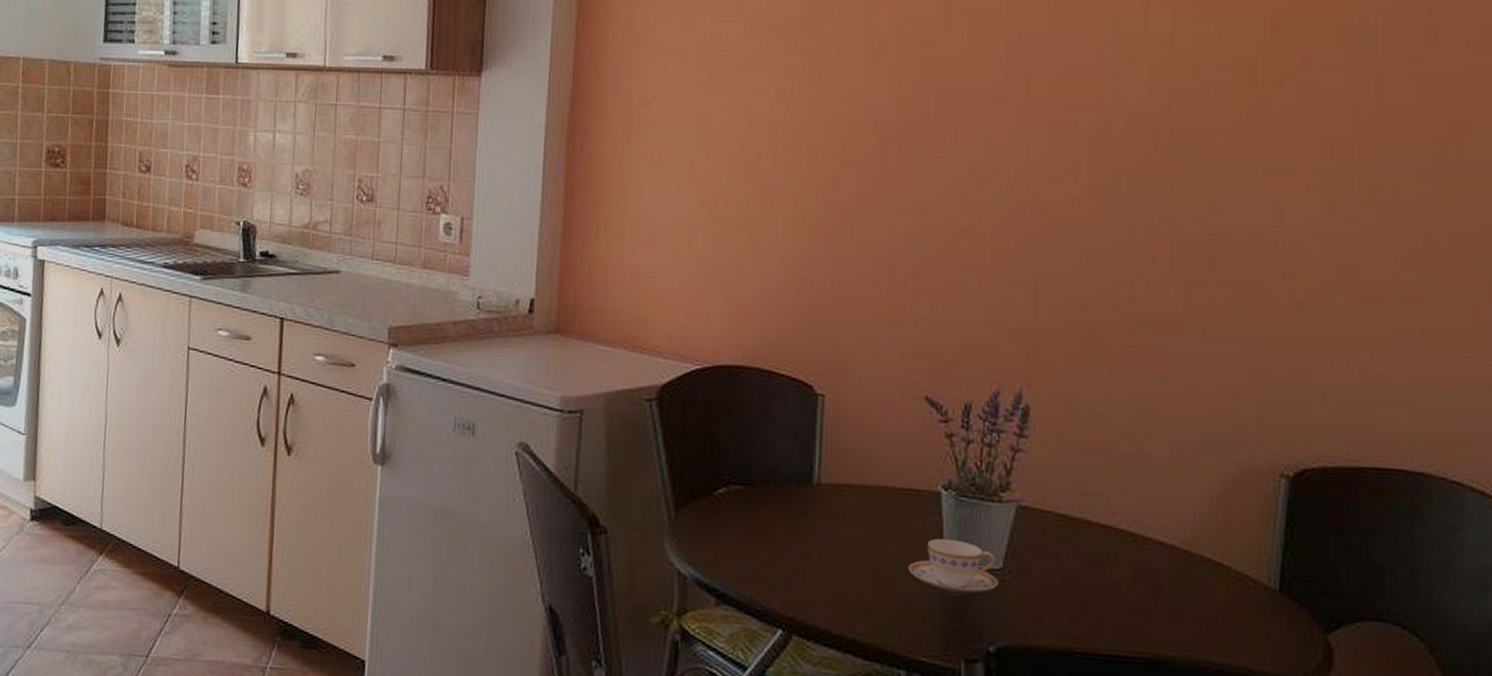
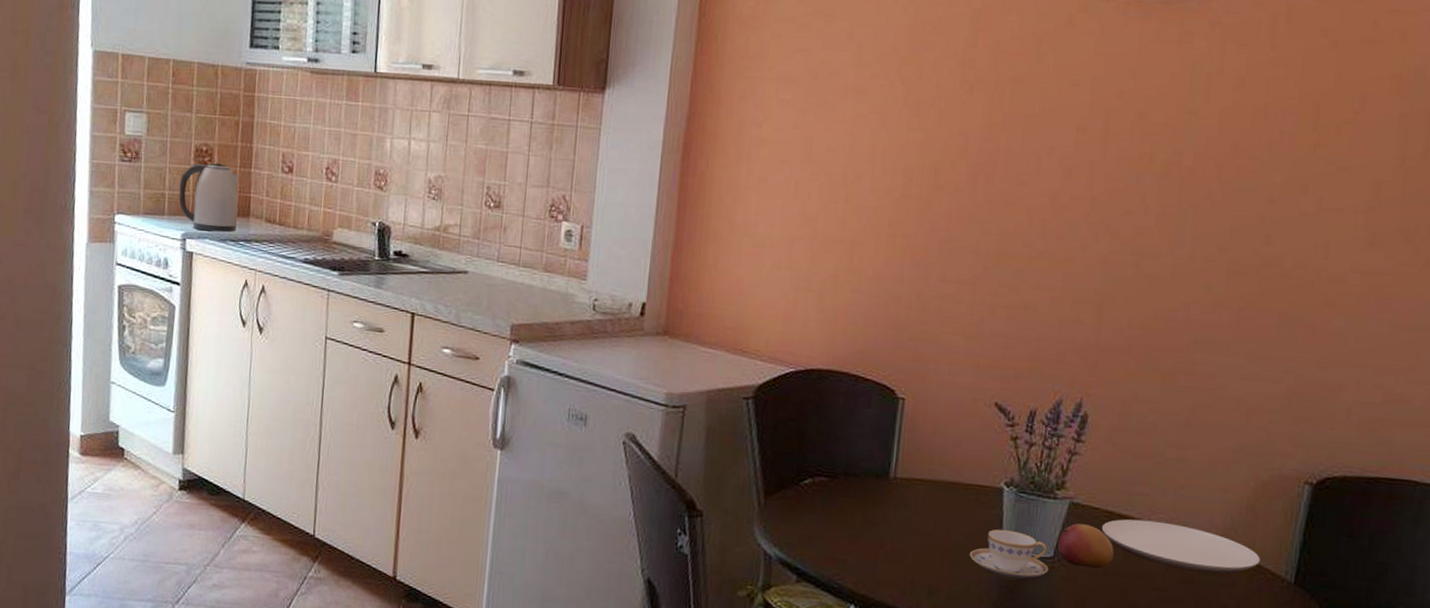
kettle: none [29,164,94,238] -> present [179,162,239,233]
fruit: none [1007,529,1071,580] -> present [1057,523,1114,569]
plate: none [1054,522,1238,583] -> present [1101,519,1260,574]

